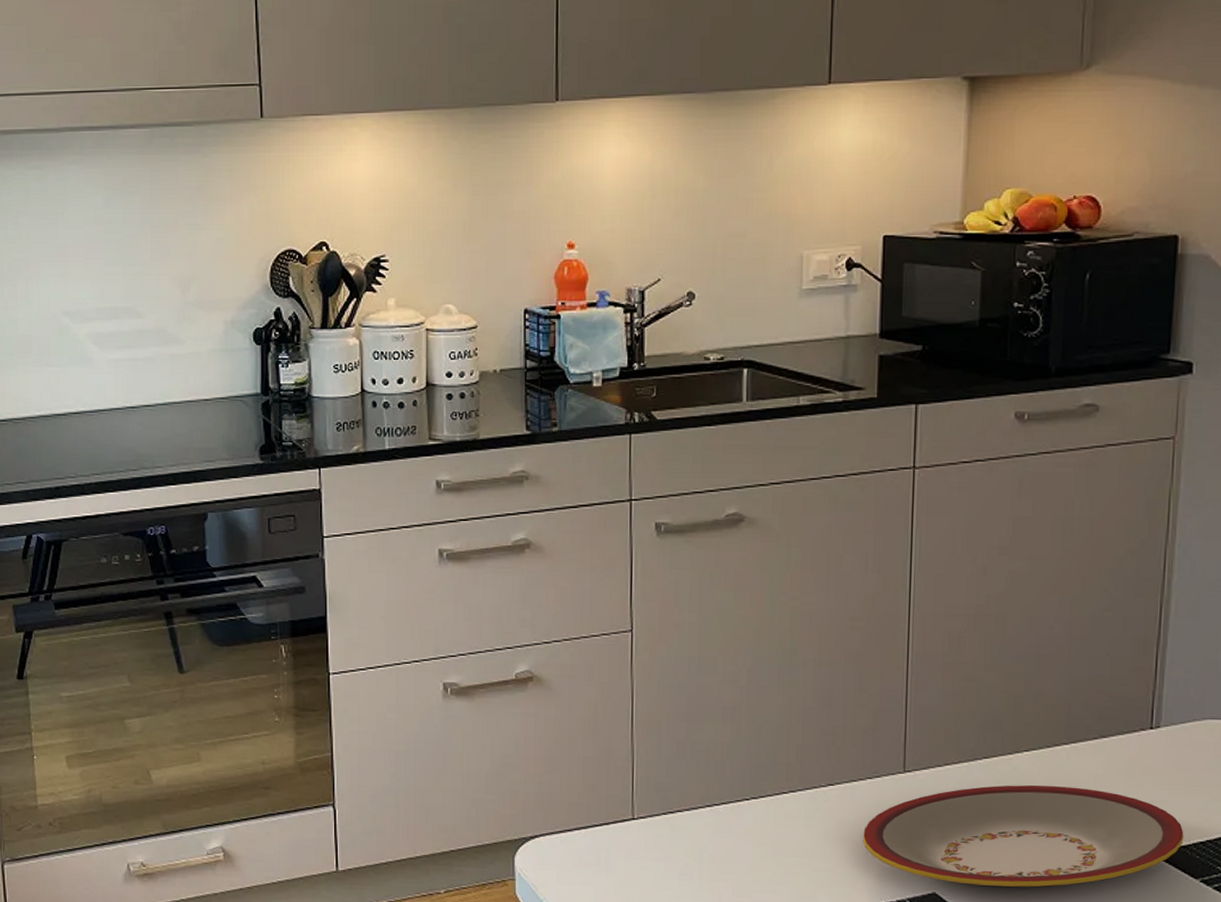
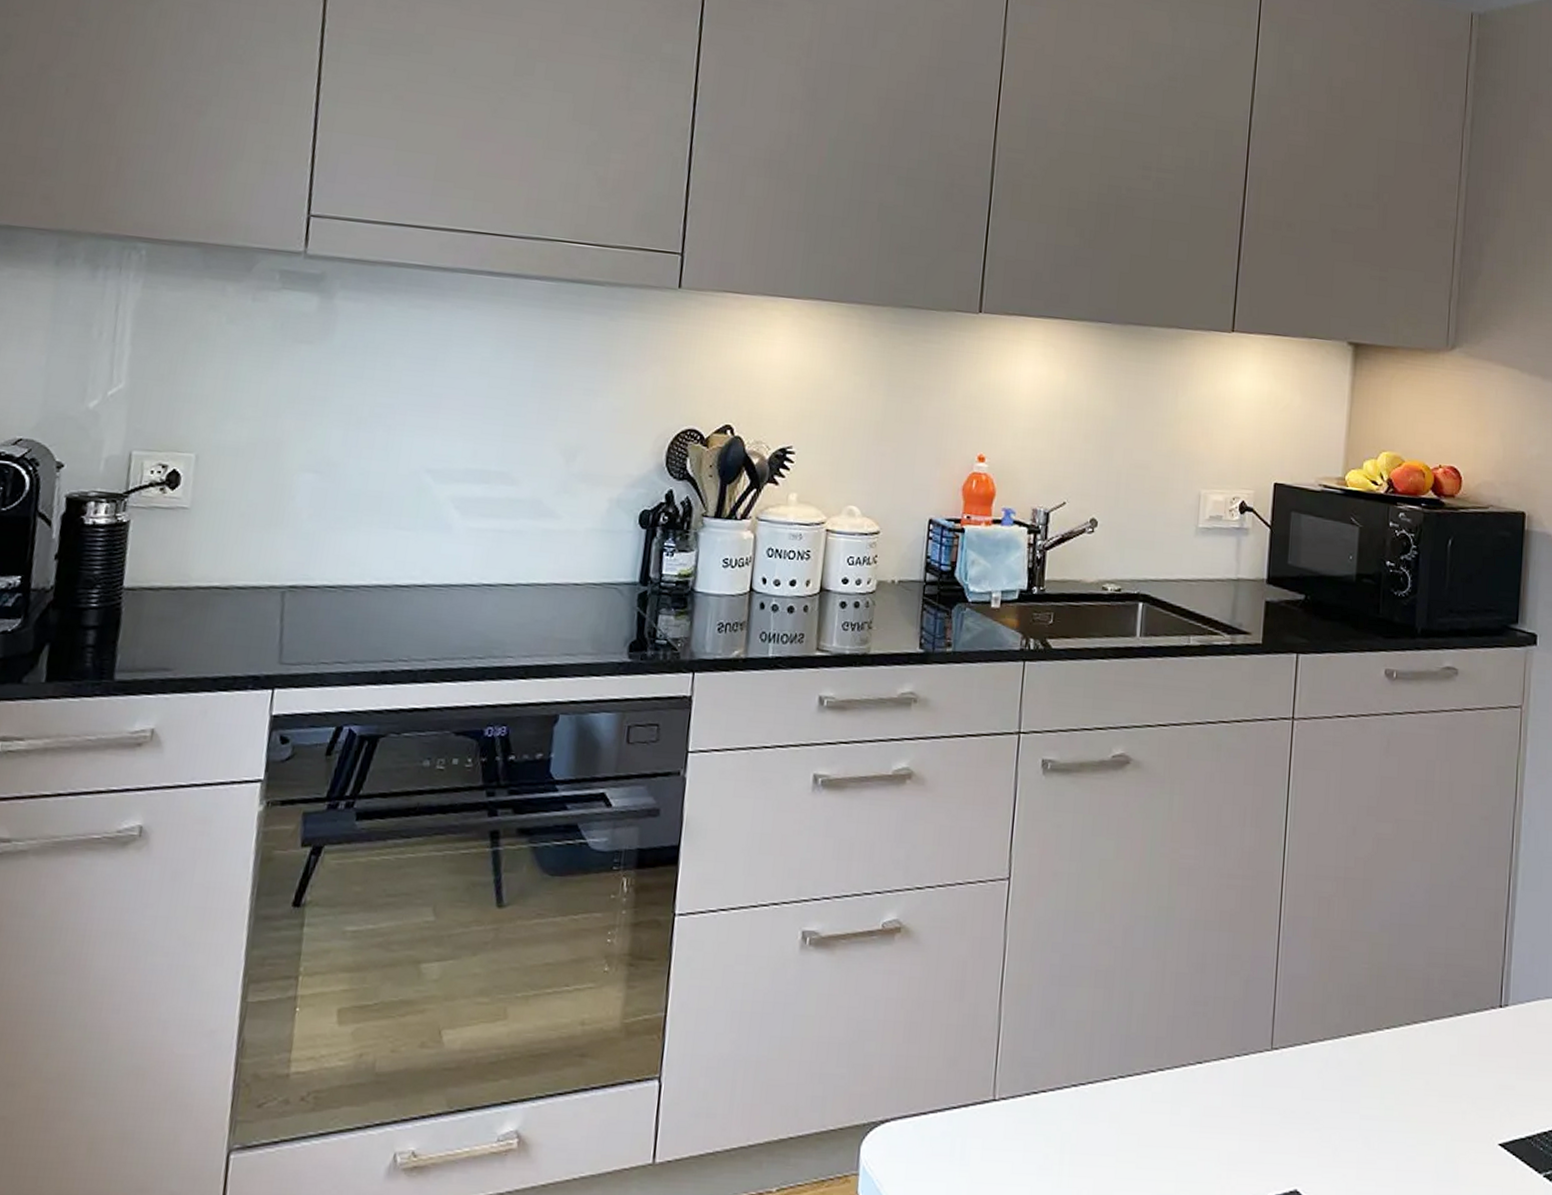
plate: present [862,785,1184,887] -> none [1227,1066,1529,1183]

